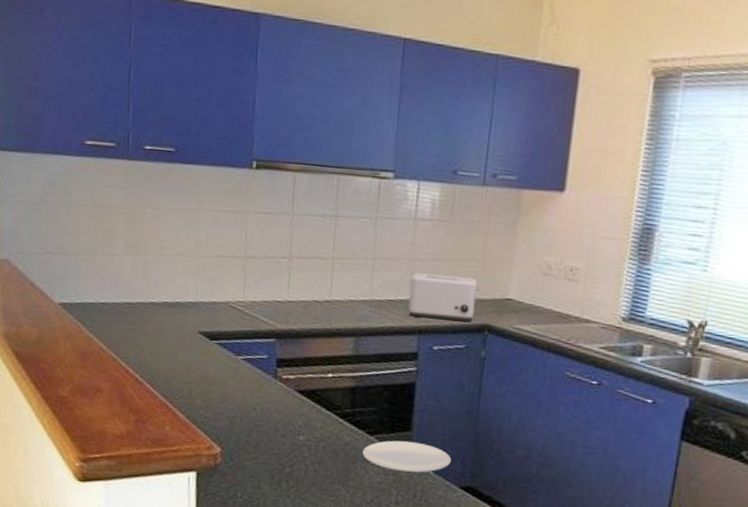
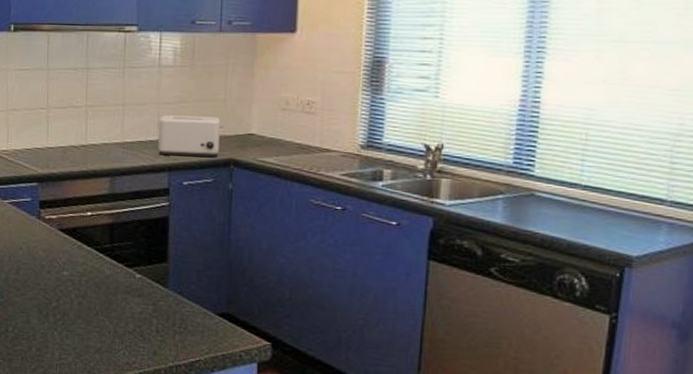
plate: present [362,440,452,473] -> none [123,271,207,302]

